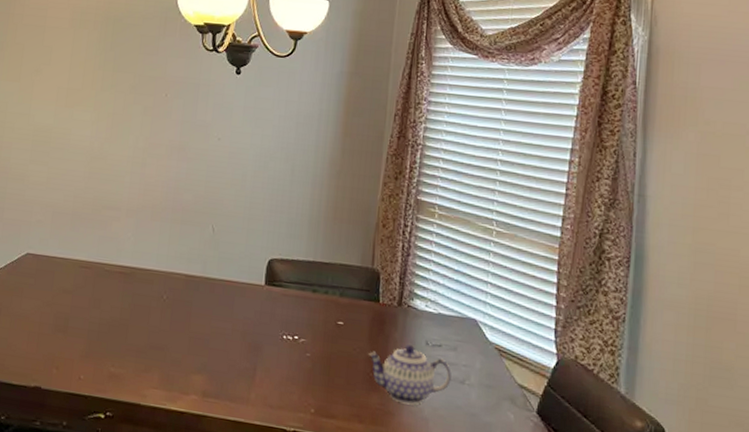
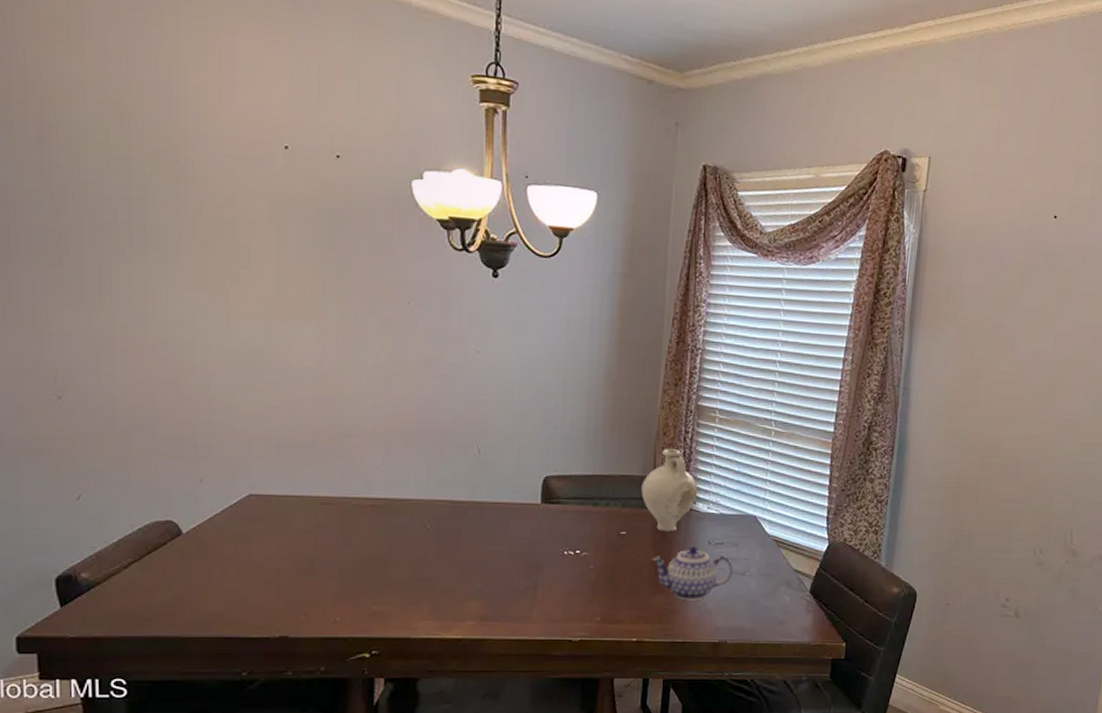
decorative vase: none [359,241,416,328] -> present [641,449,698,532]

